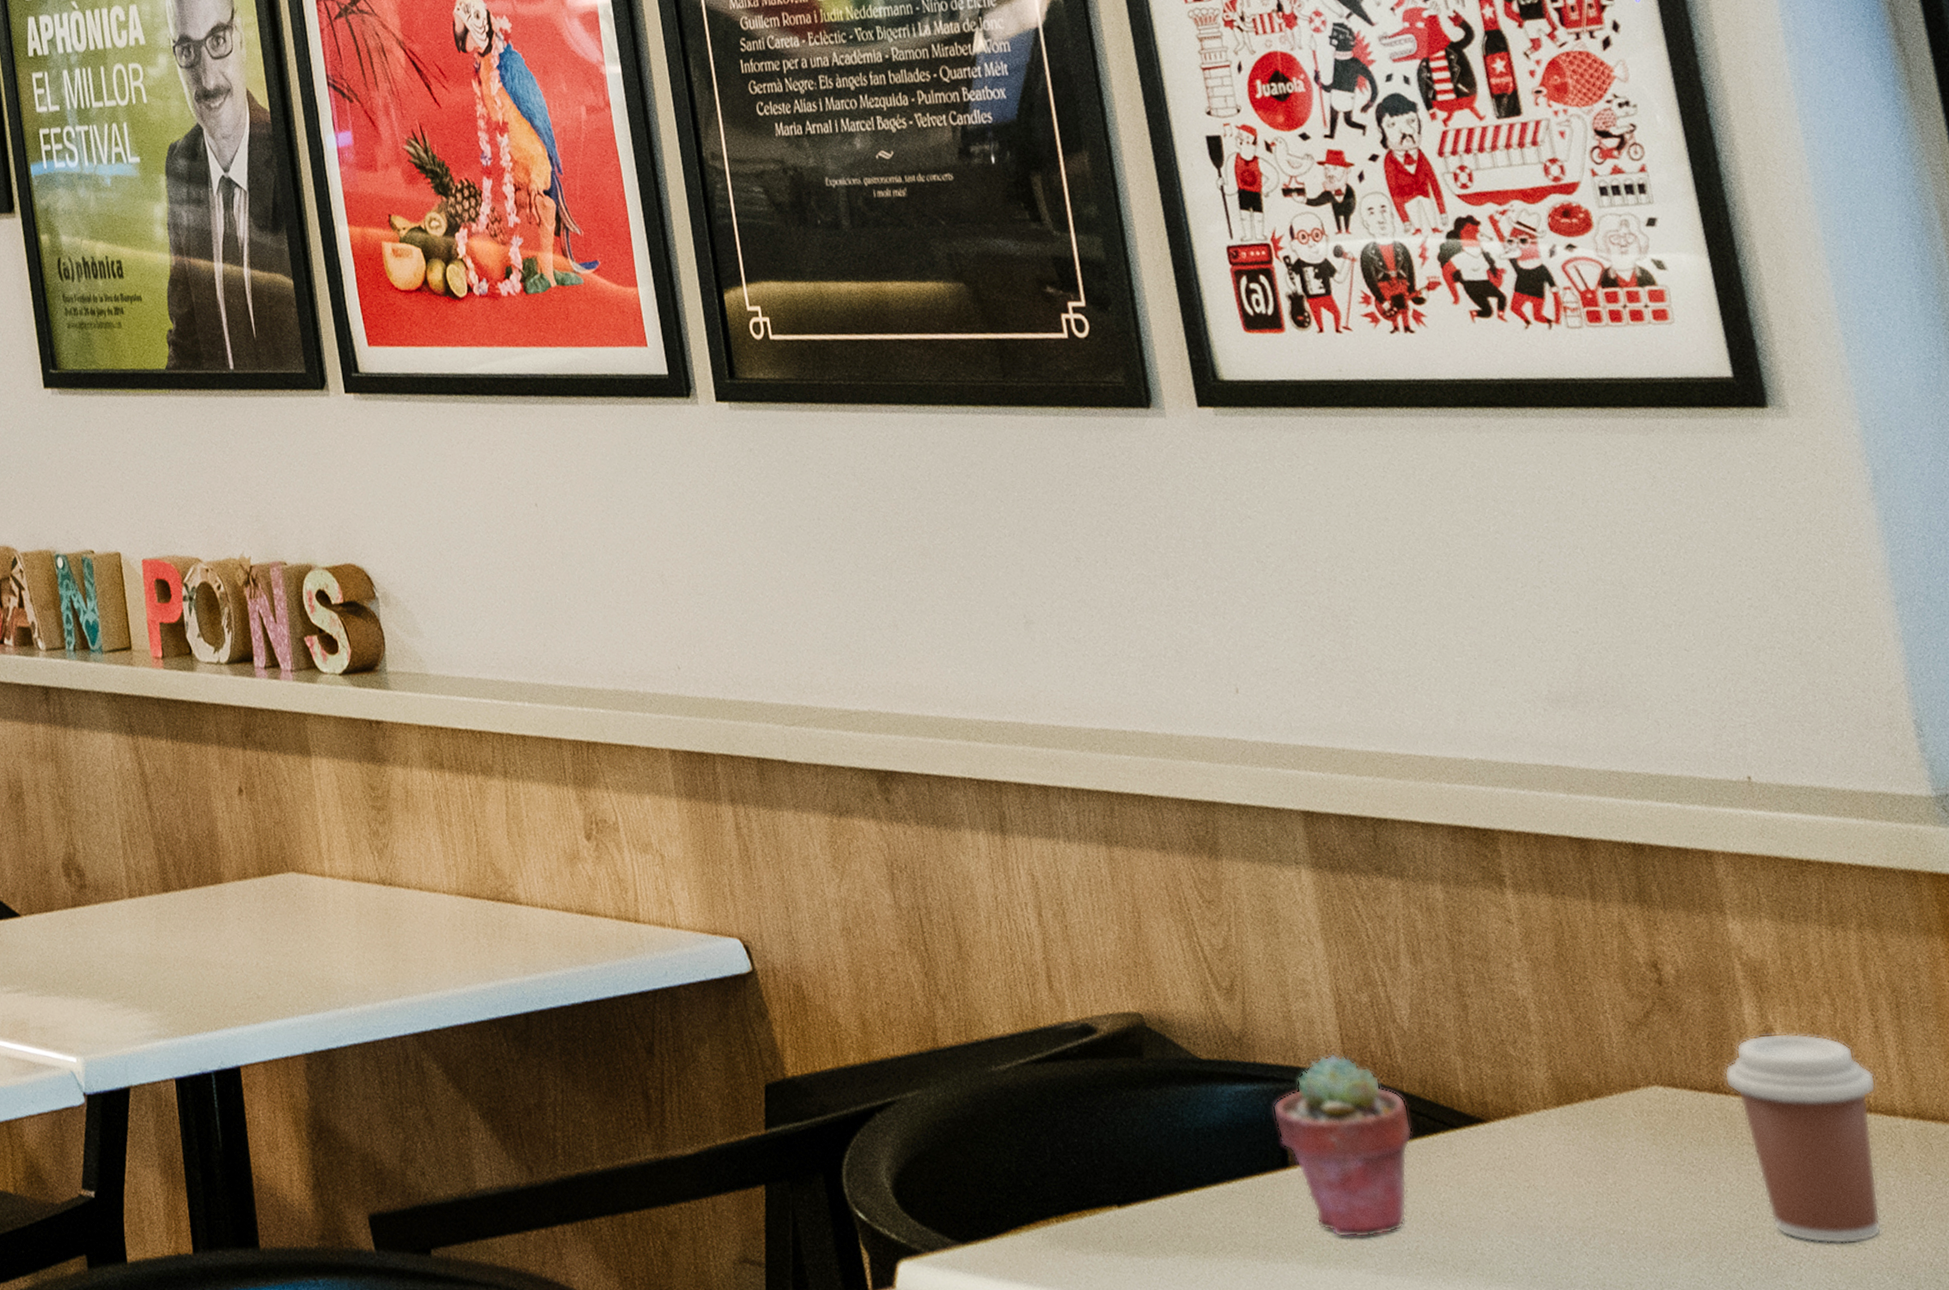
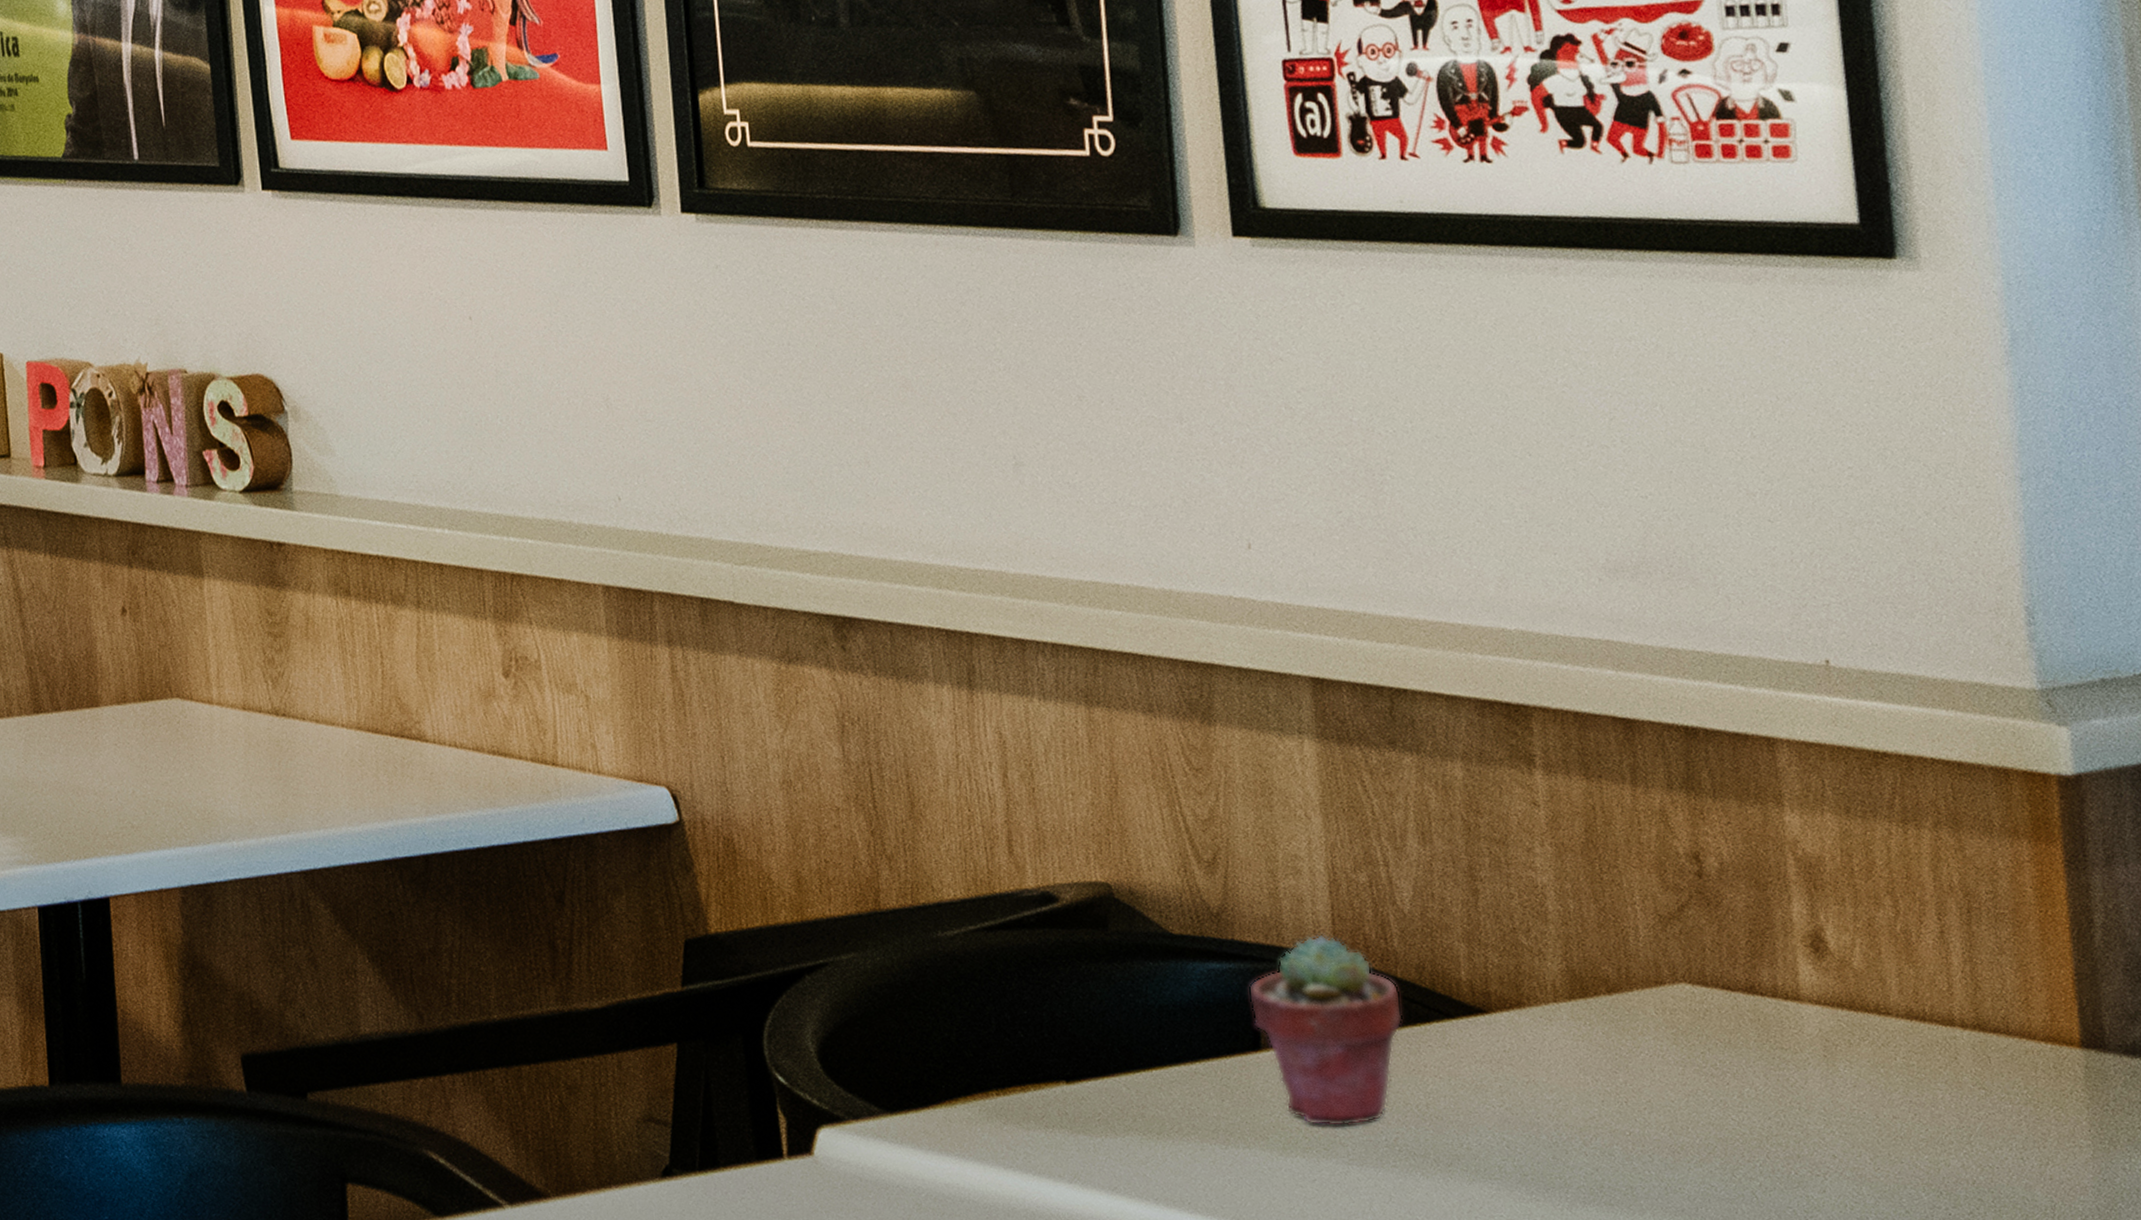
coffee cup: present [1724,1033,1882,1245] -> none [1762,934,1935,1157]

